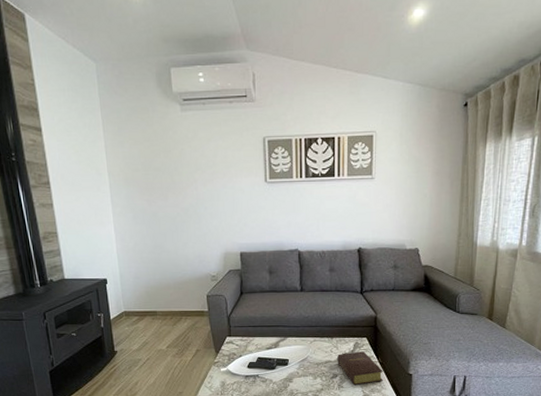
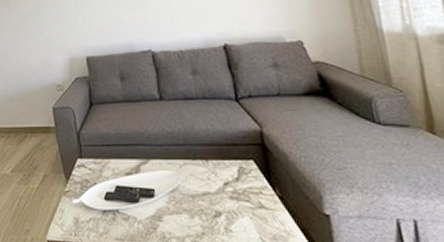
bible: present [337,351,383,386] -> none [217,179,288,230]

